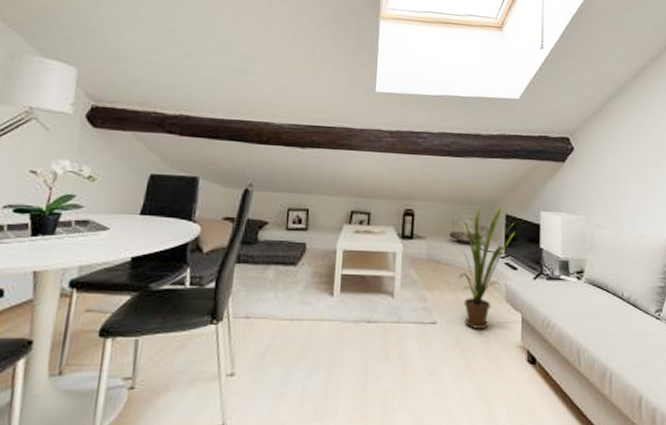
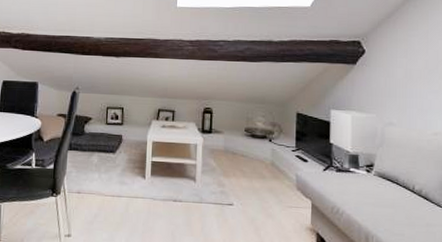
house plant: present [459,205,515,329] -> none [252,104,306,212]

